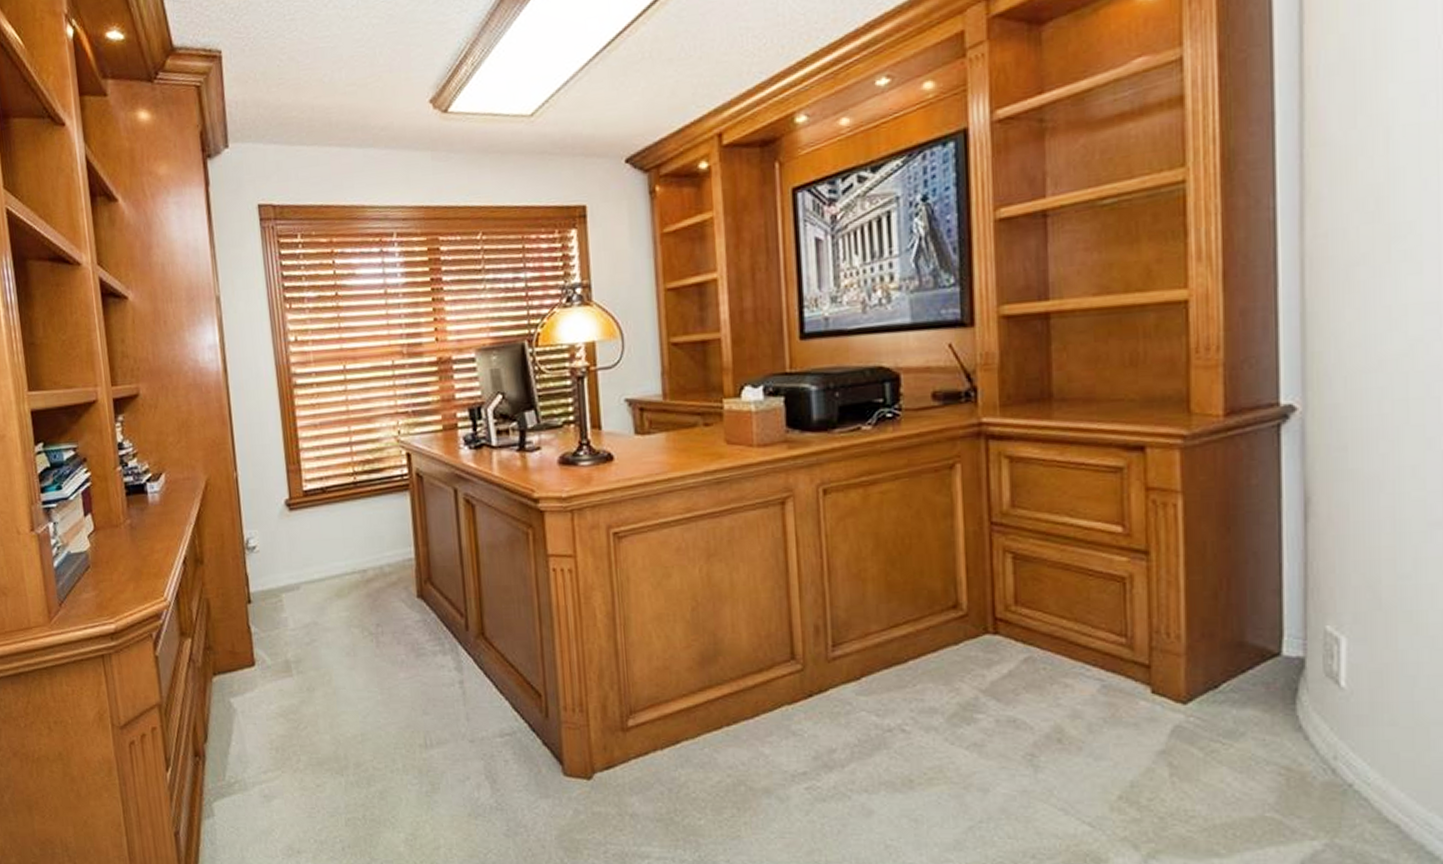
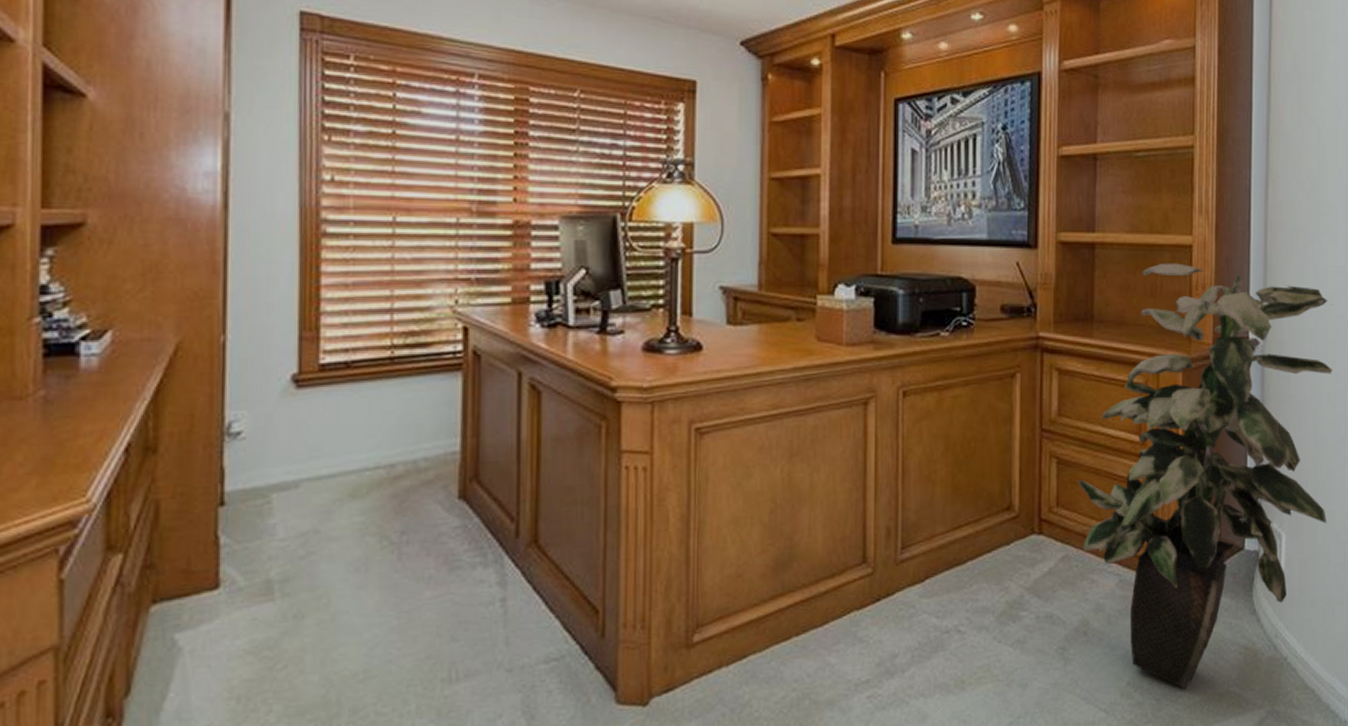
indoor plant: none [1039,323,1420,810] -> present [1076,263,1333,689]

